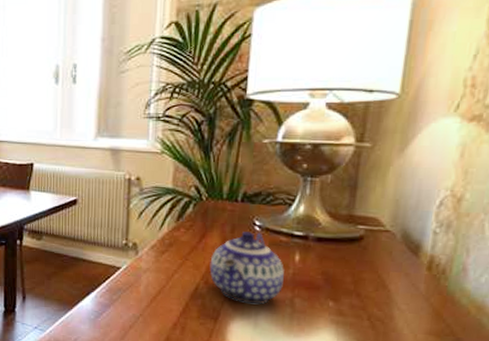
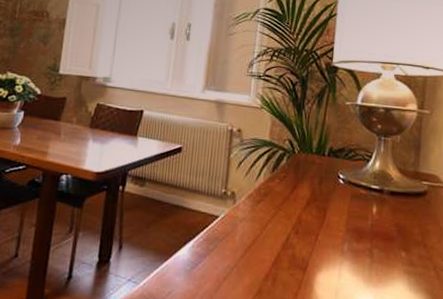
teapot: present [209,231,284,305] -> none [300,184,364,255]

